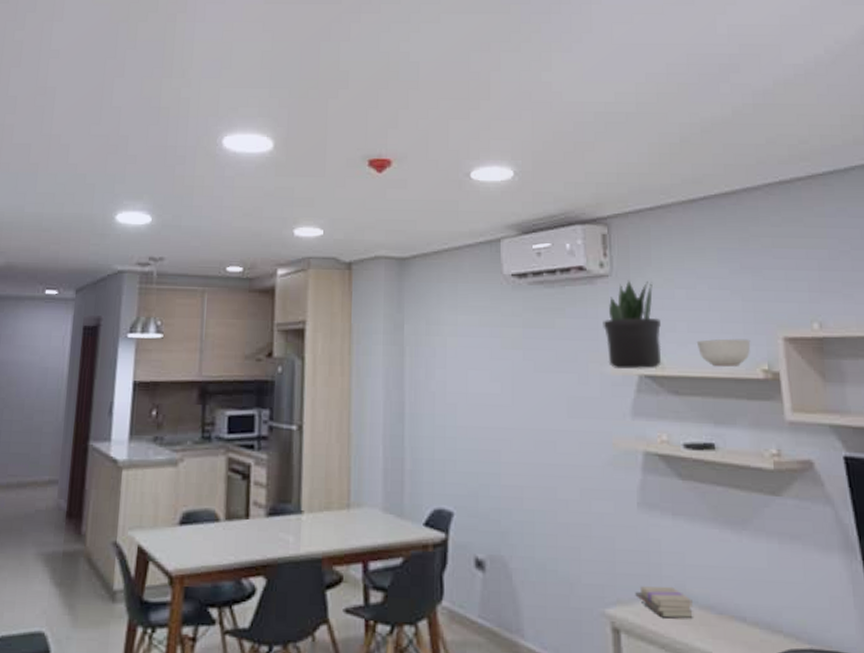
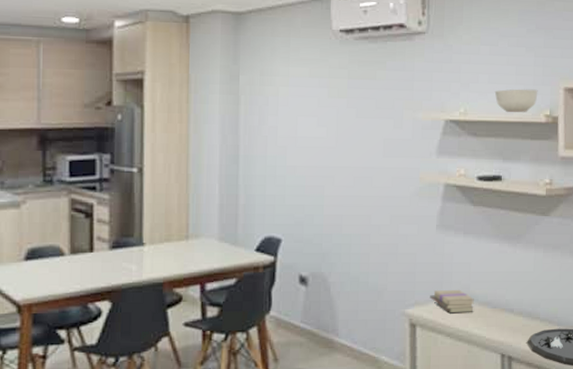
planter: present [603,280,662,370] -> none [418,37,467,116]

